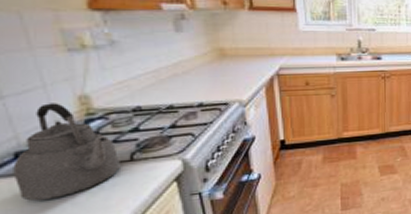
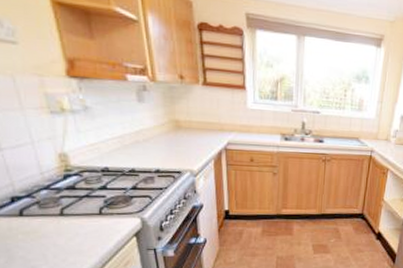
kettle: present [13,103,122,201] -> none [10,158,93,239]

